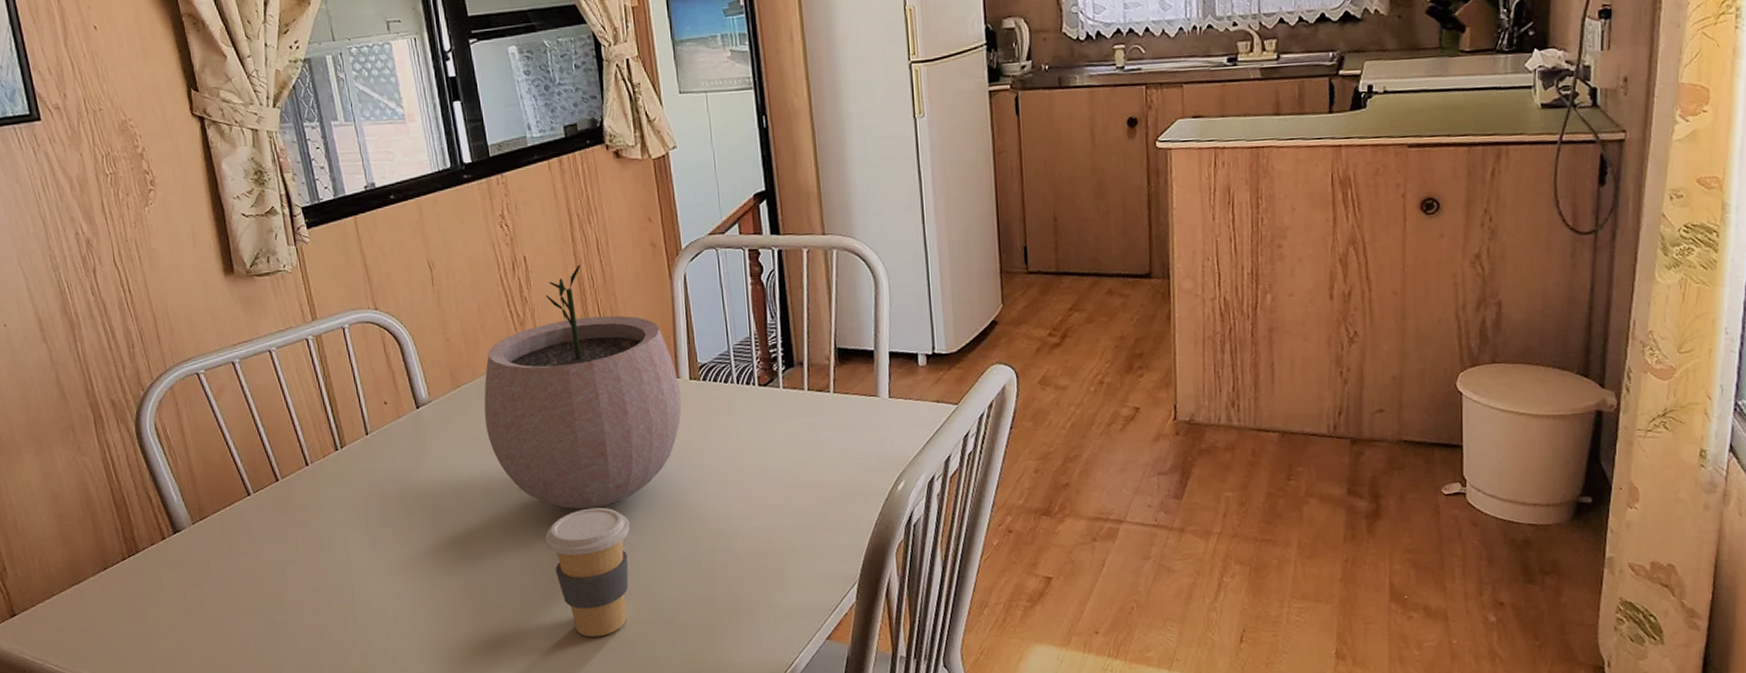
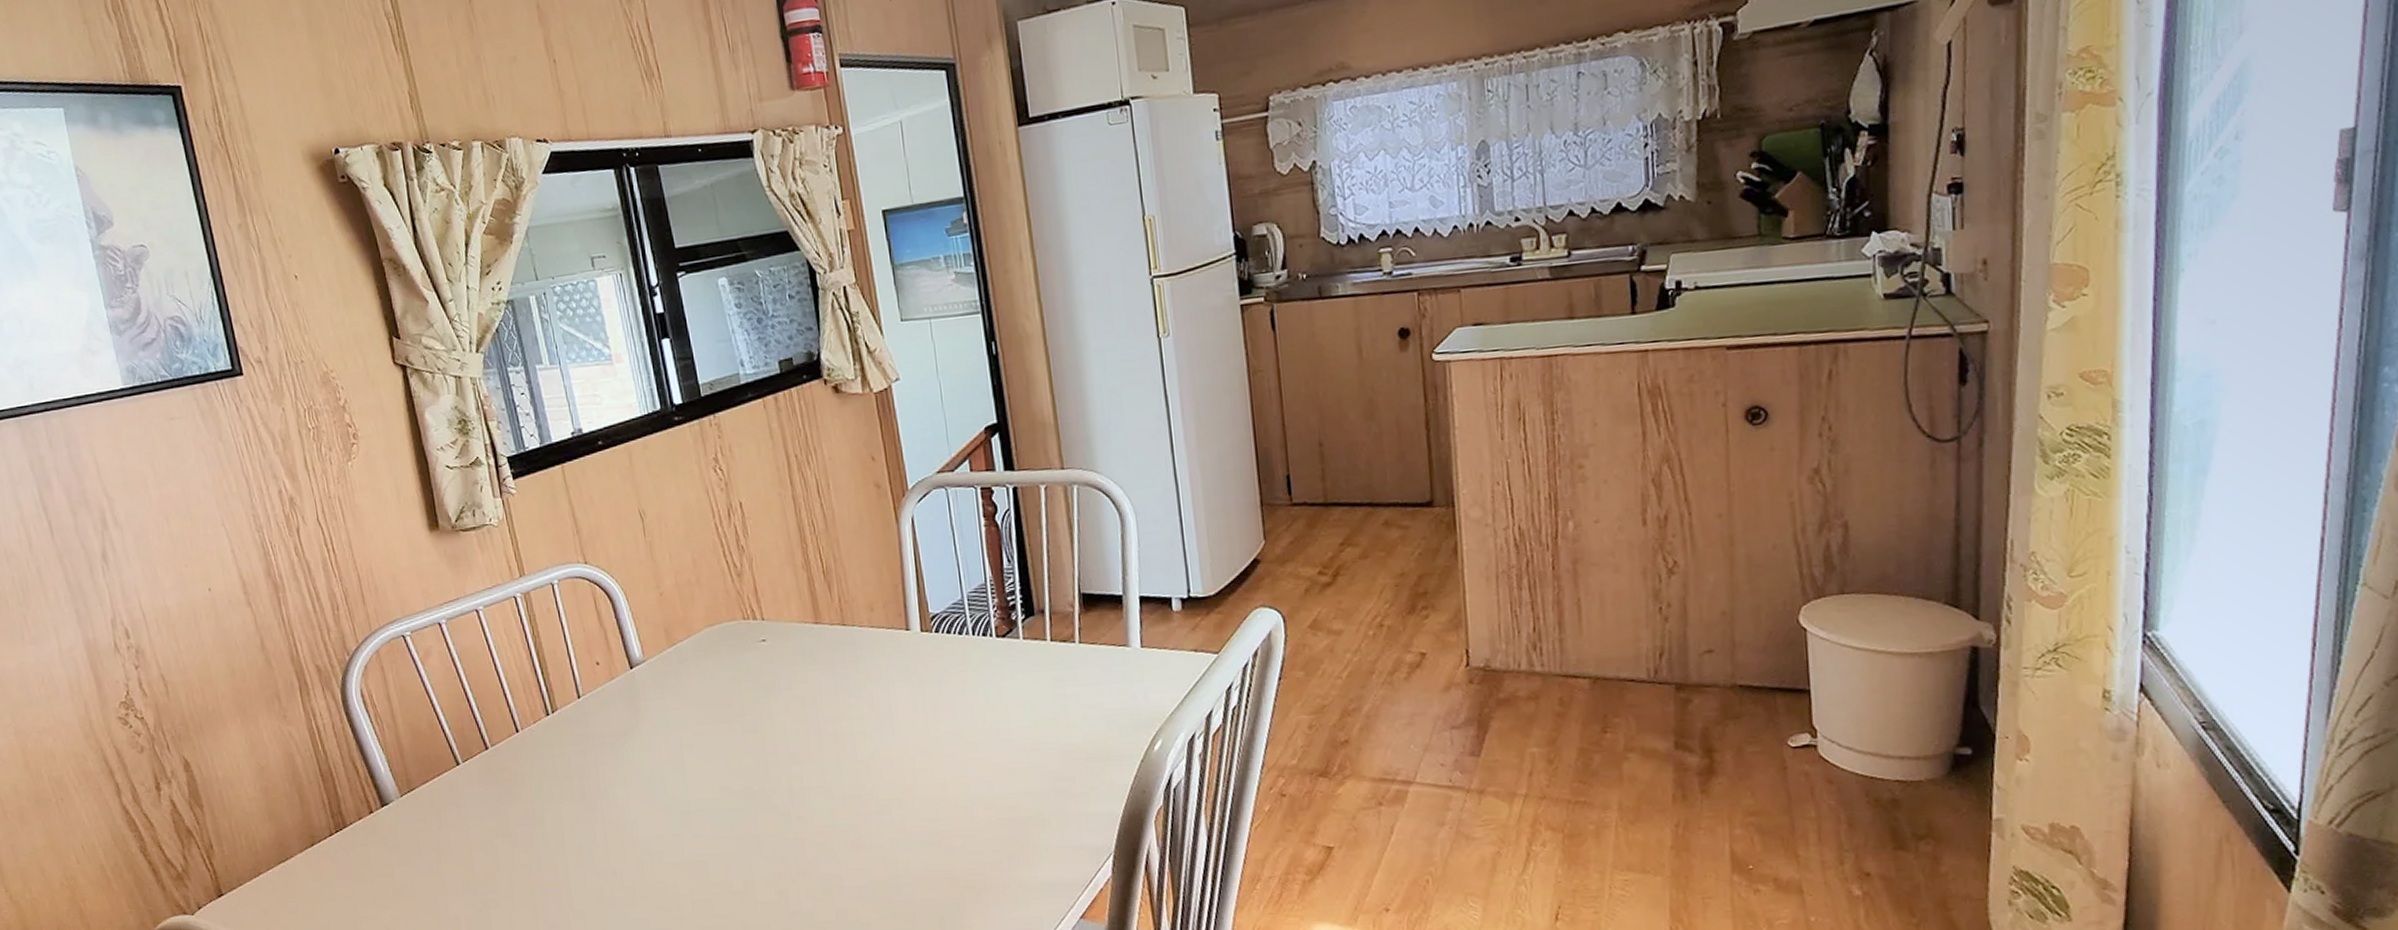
plant pot: present [484,265,682,510] -> none [701,510,913,776]
coffee cup: present [545,507,630,637] -> none [770,773,861,917]

